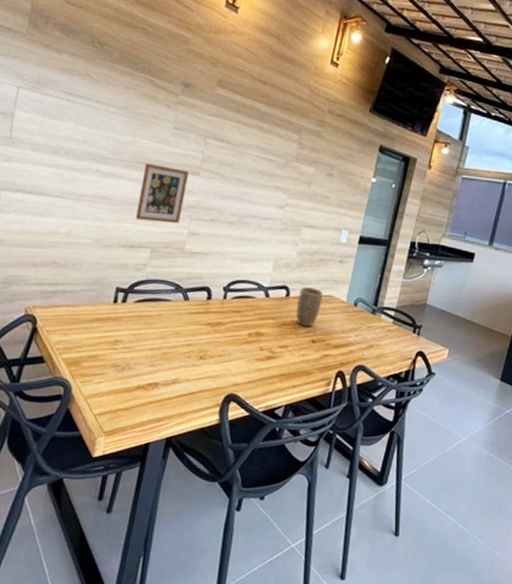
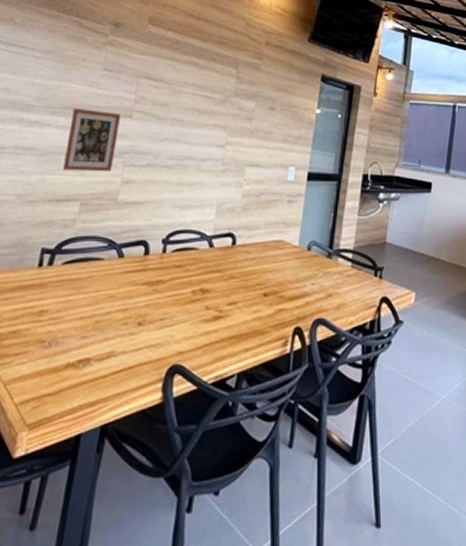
plant pot: present [296,285,323,327] -> none [244,231,273,279]

